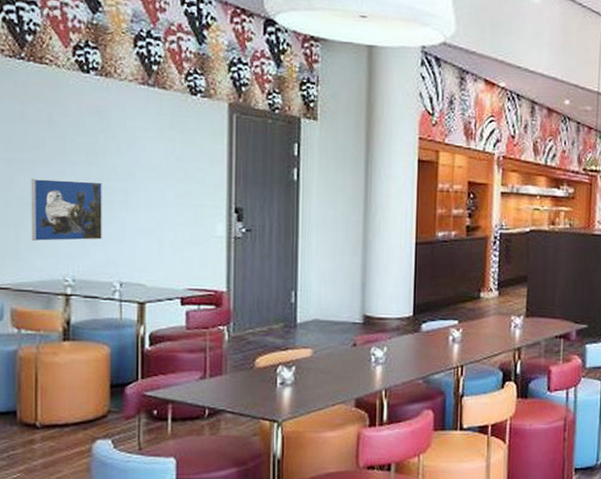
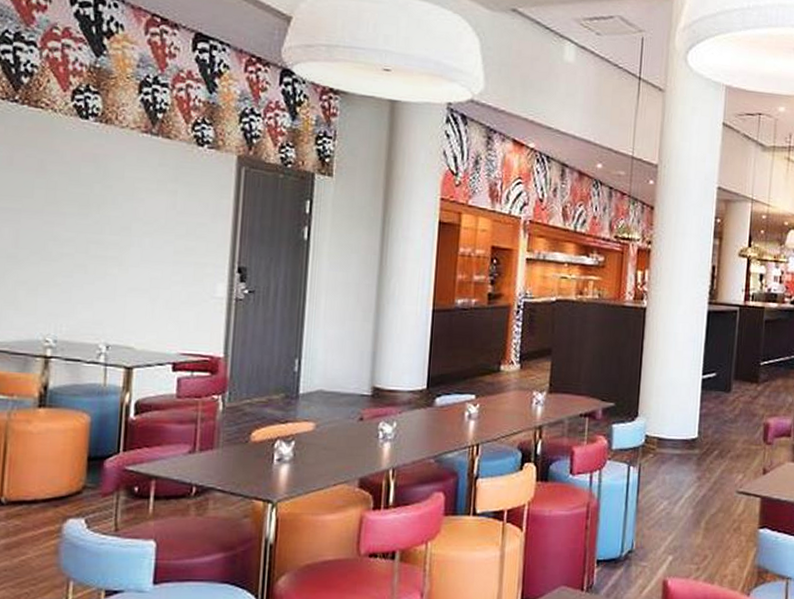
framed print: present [31,179,102,242] -> none [11,230,94,298]

